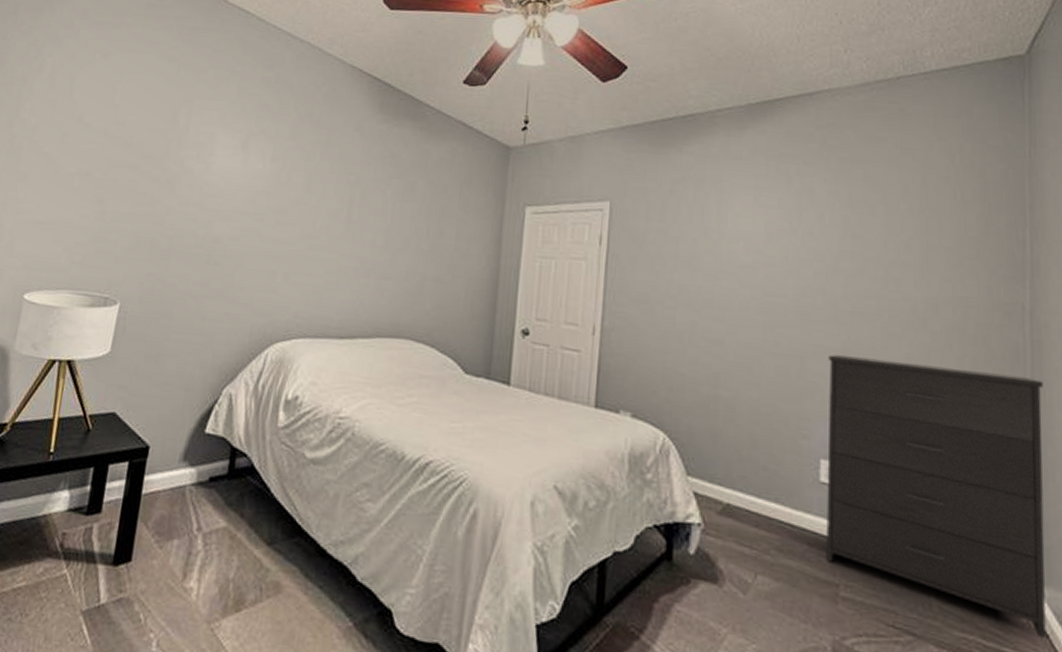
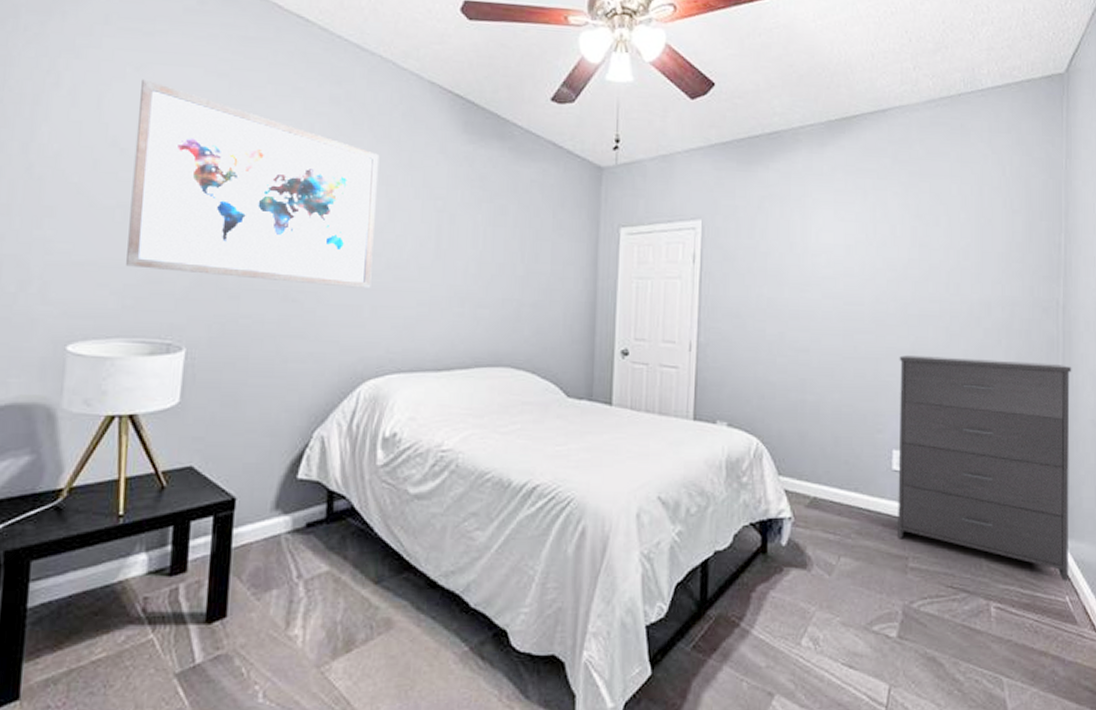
wall art: none [79,64,302,256] -> present [126,79,380,289]

